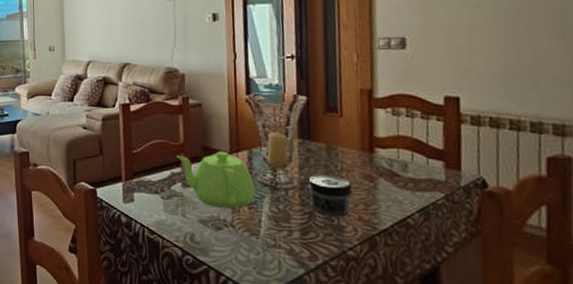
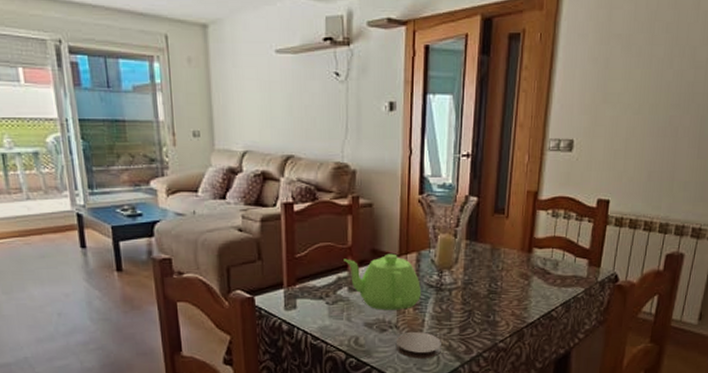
coaster: none [232,232,282,262] -> present [395,332,441,359]
jar: present [308,175,352,217] -> none [471,275,509,314]

